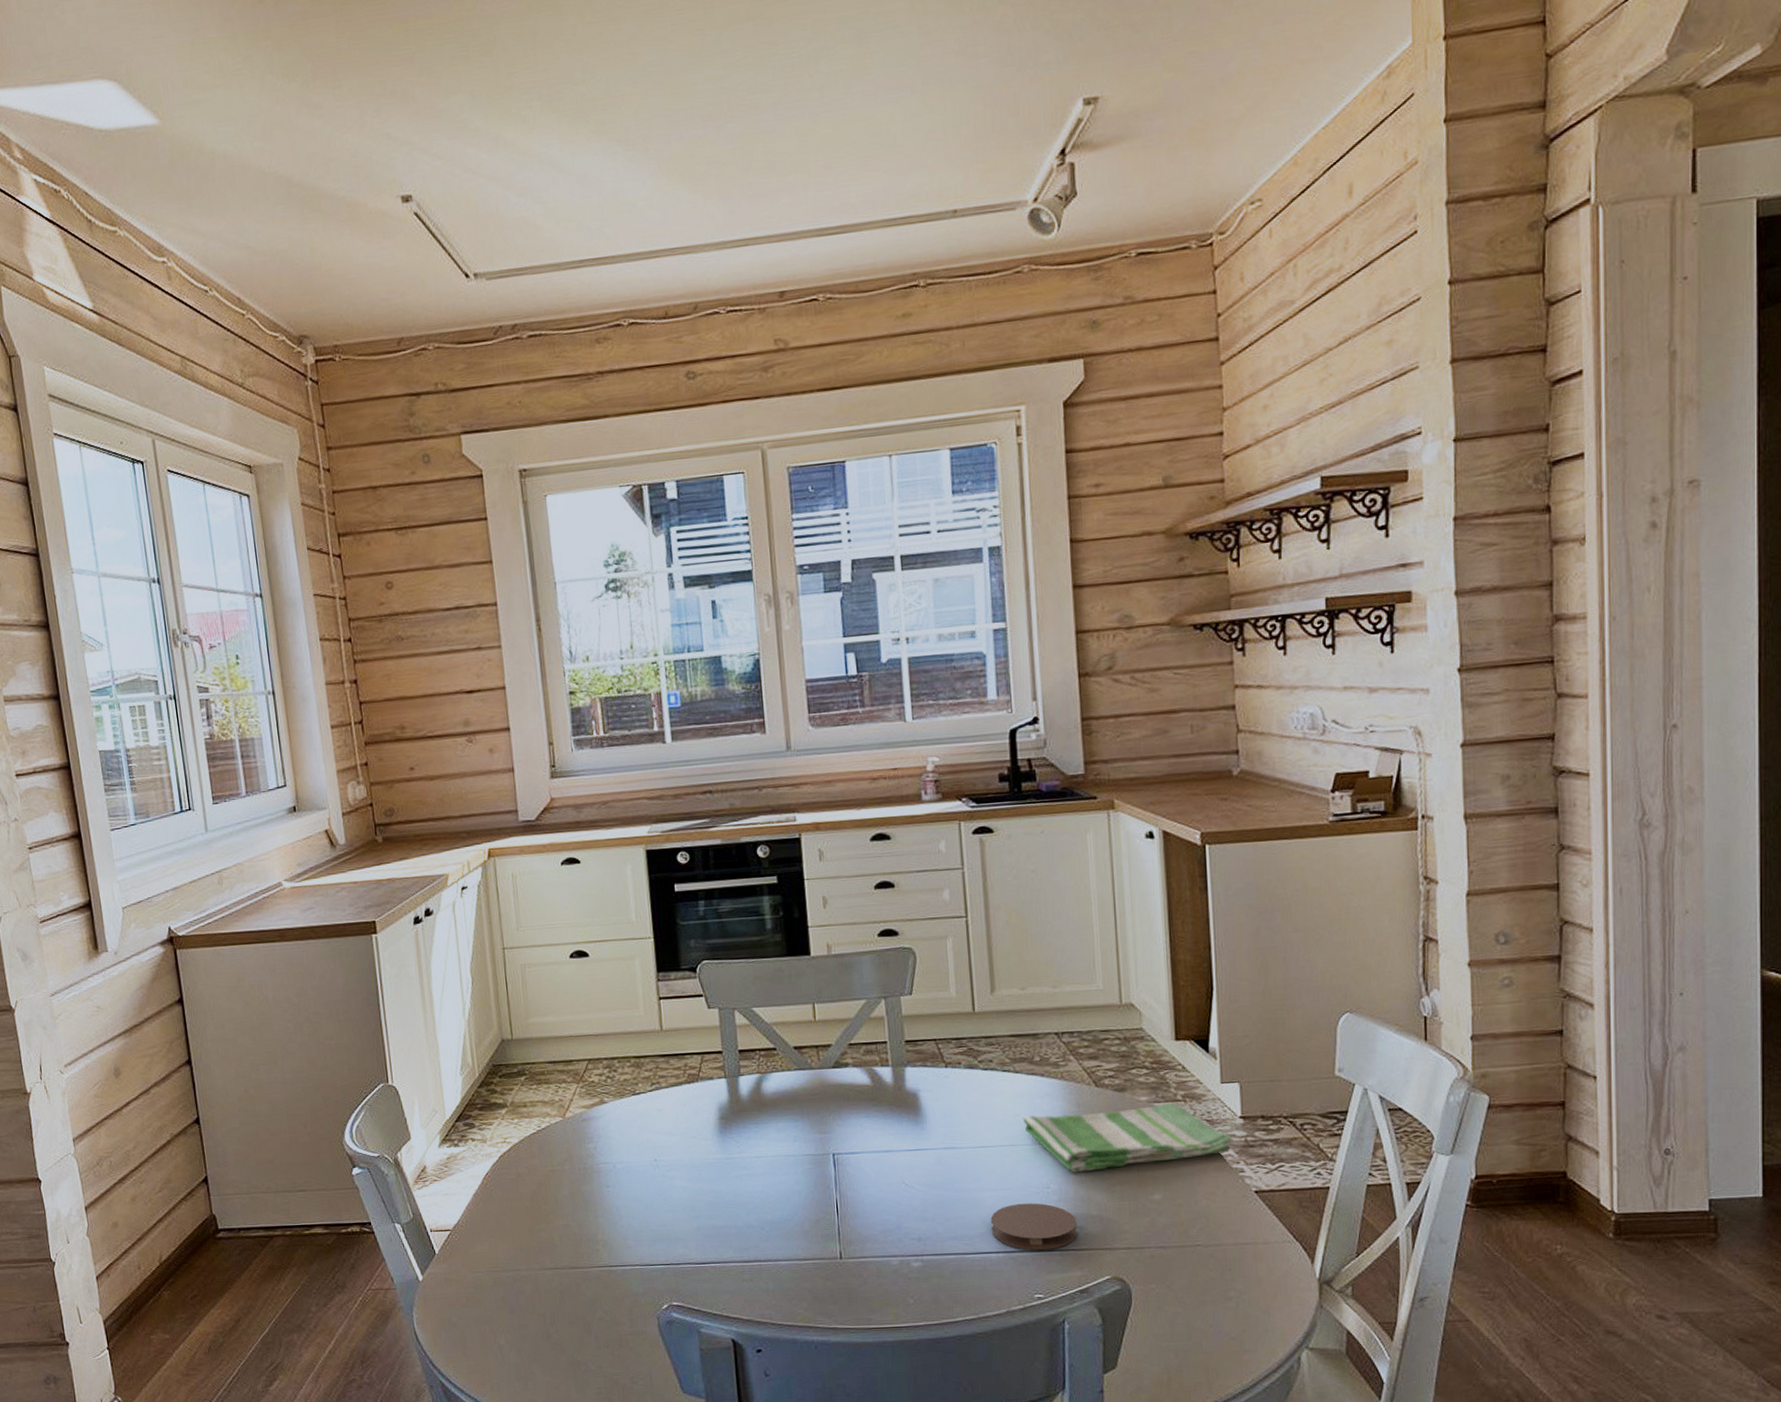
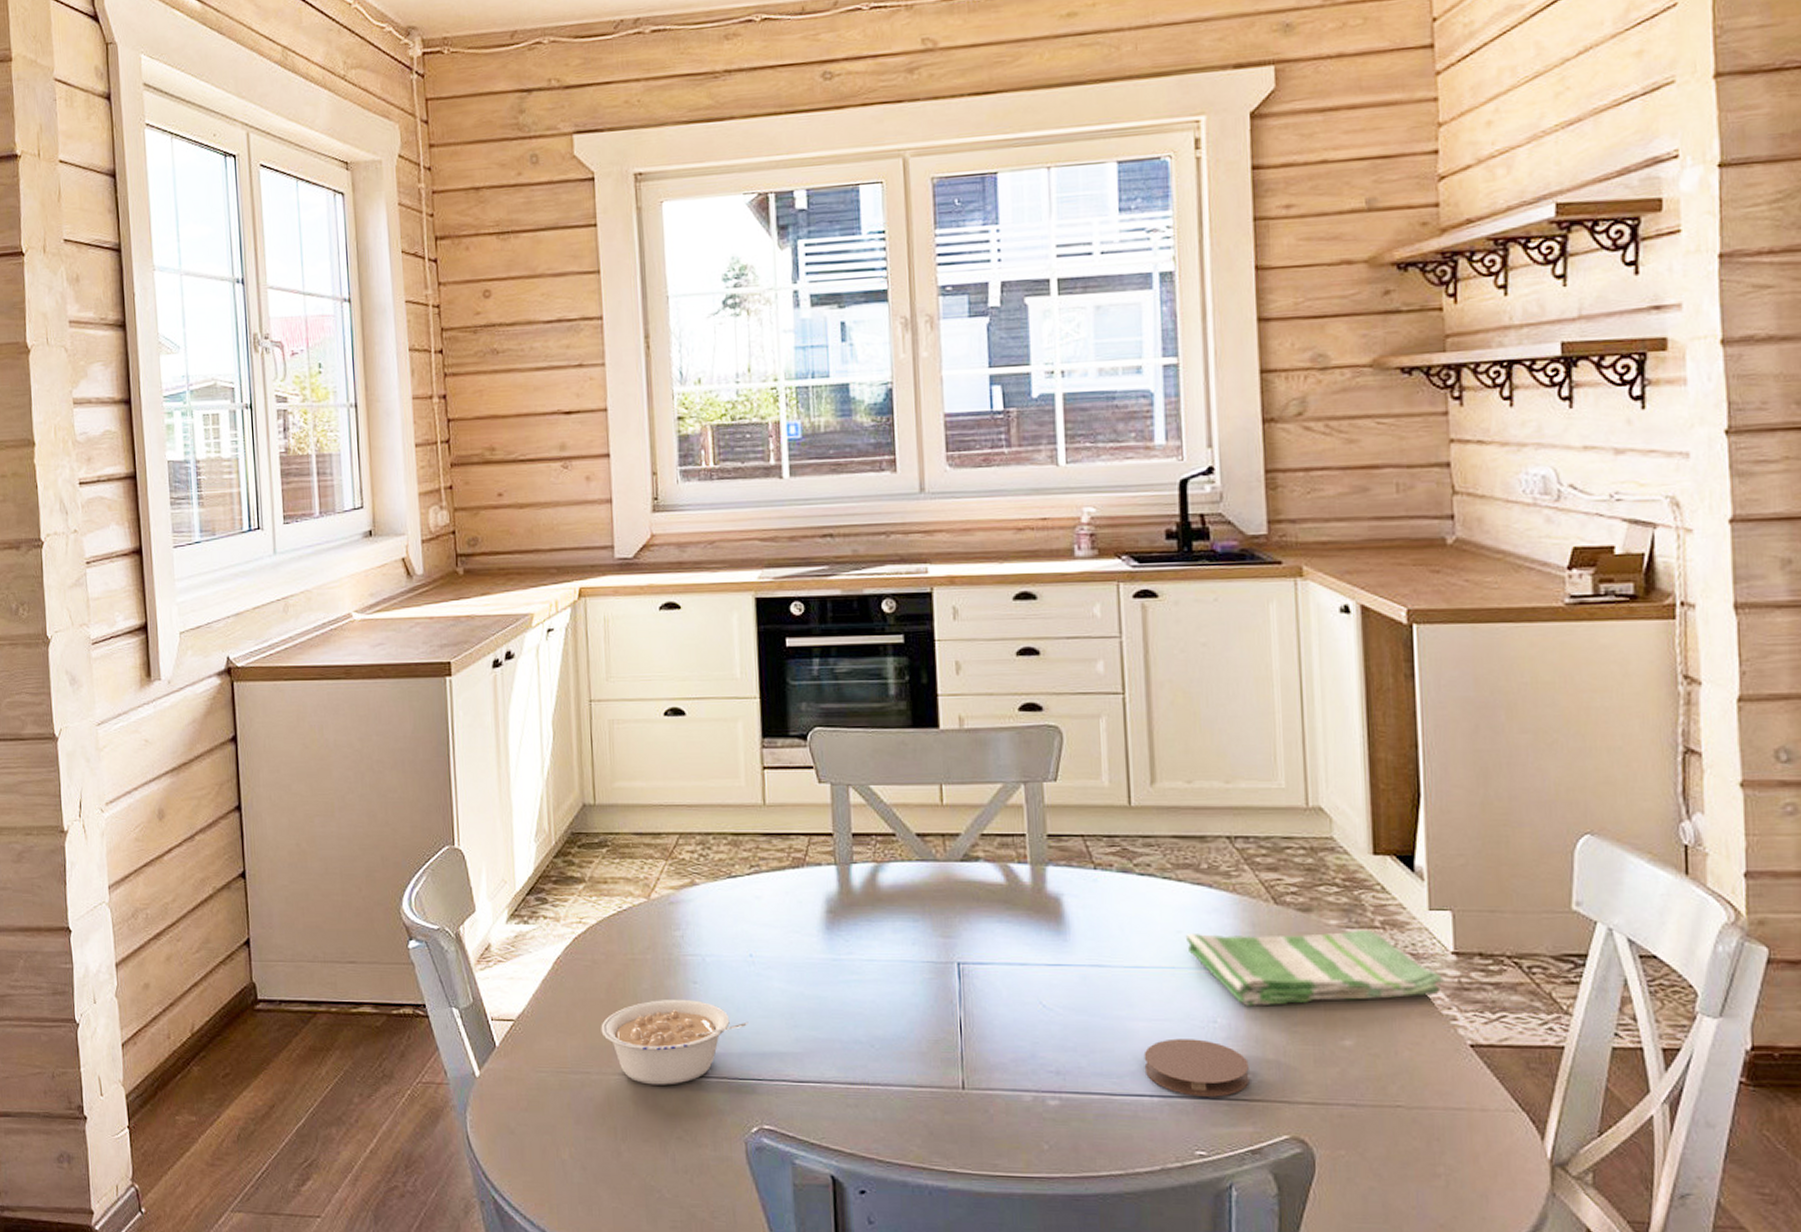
legume: none [527,1201,656,1276] -> present [601,1000,749,1085]

